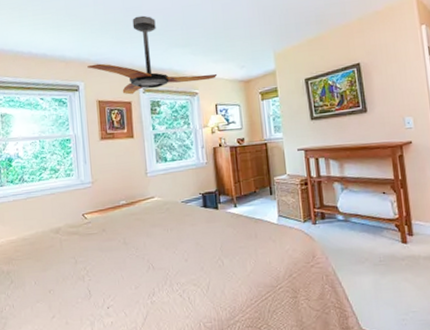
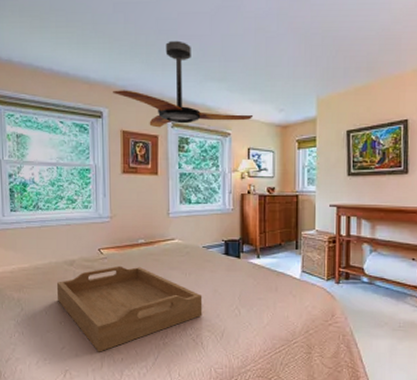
serving tray: none [44,228,187,318] -> present [56,265,203,352]

